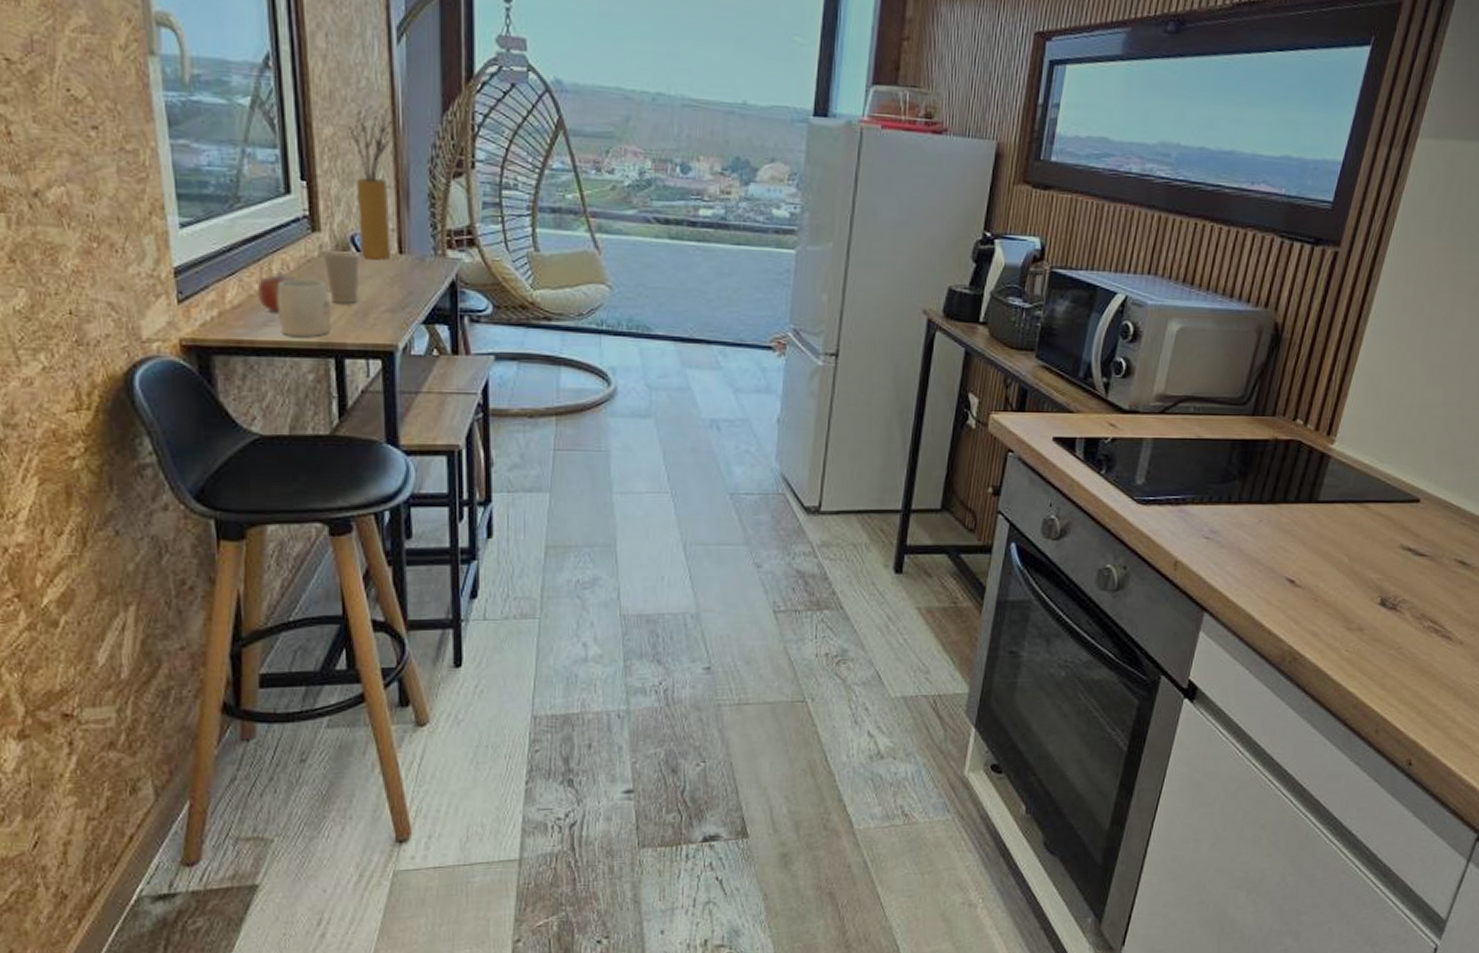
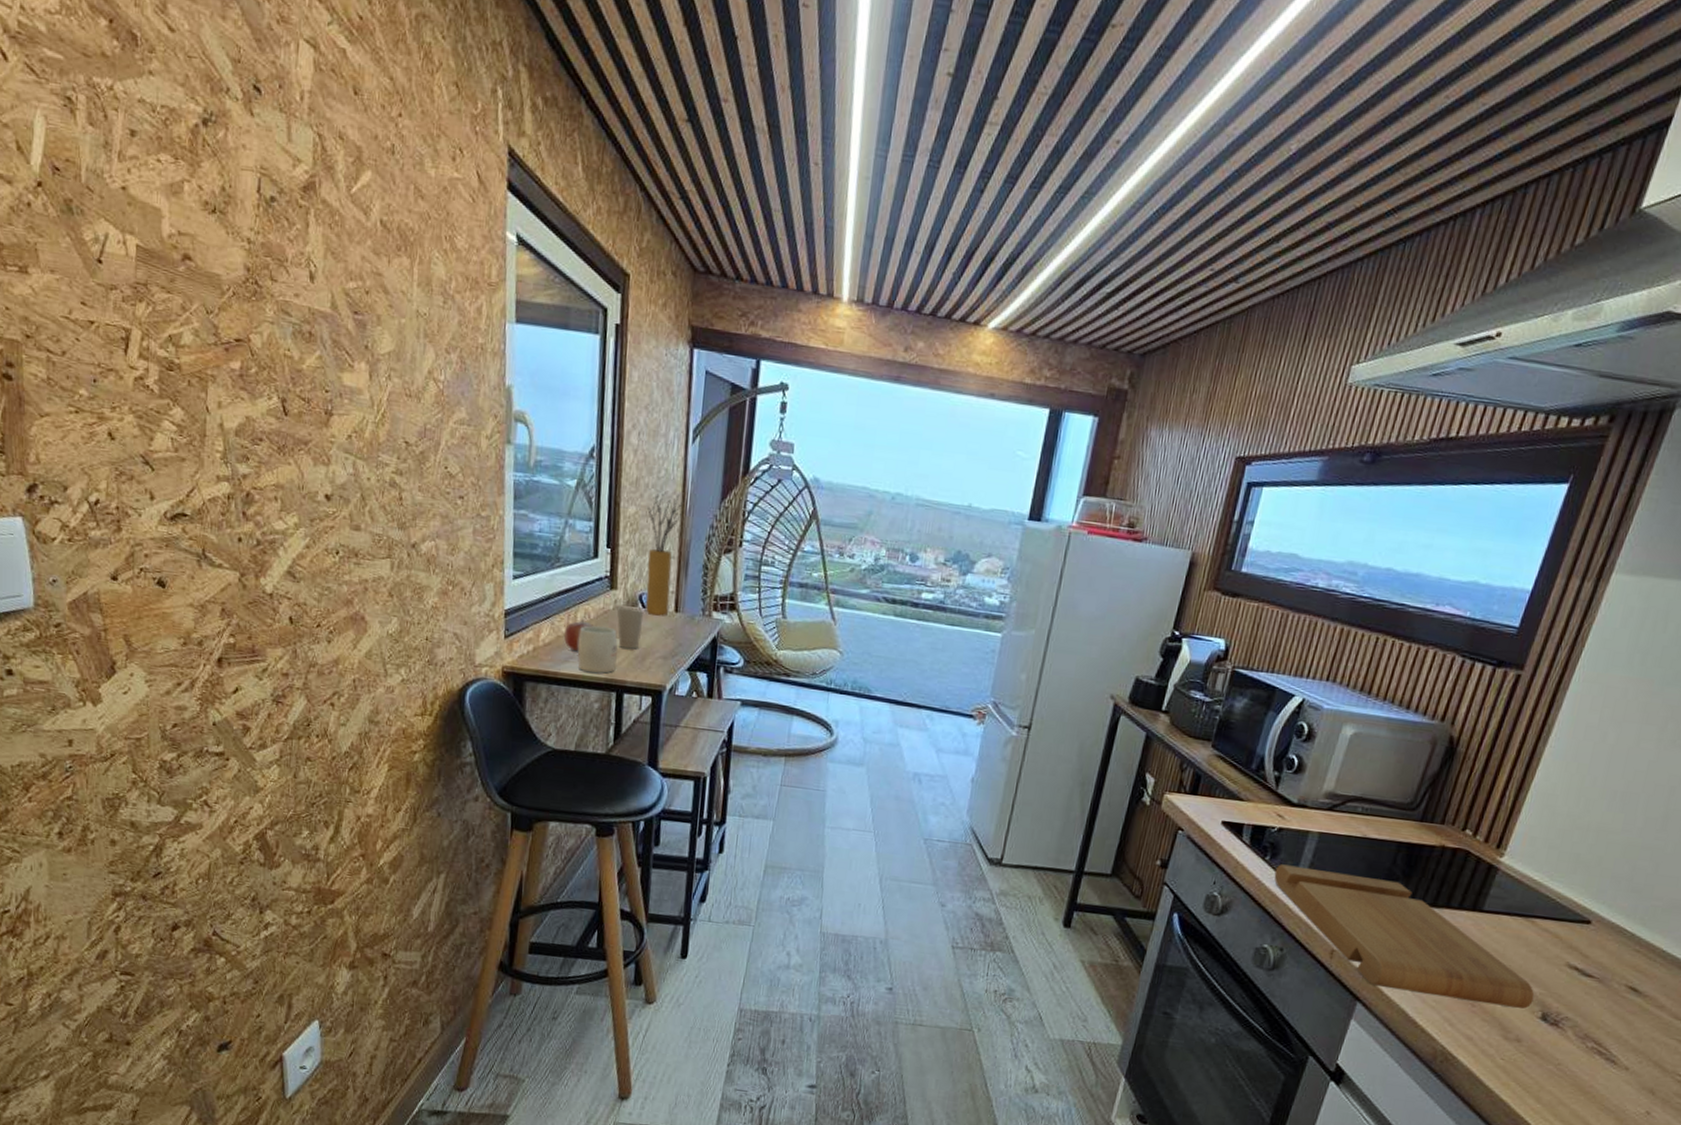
cutting board: none [1111,477,1373,597] -> present [1274,864,1535,1009]

